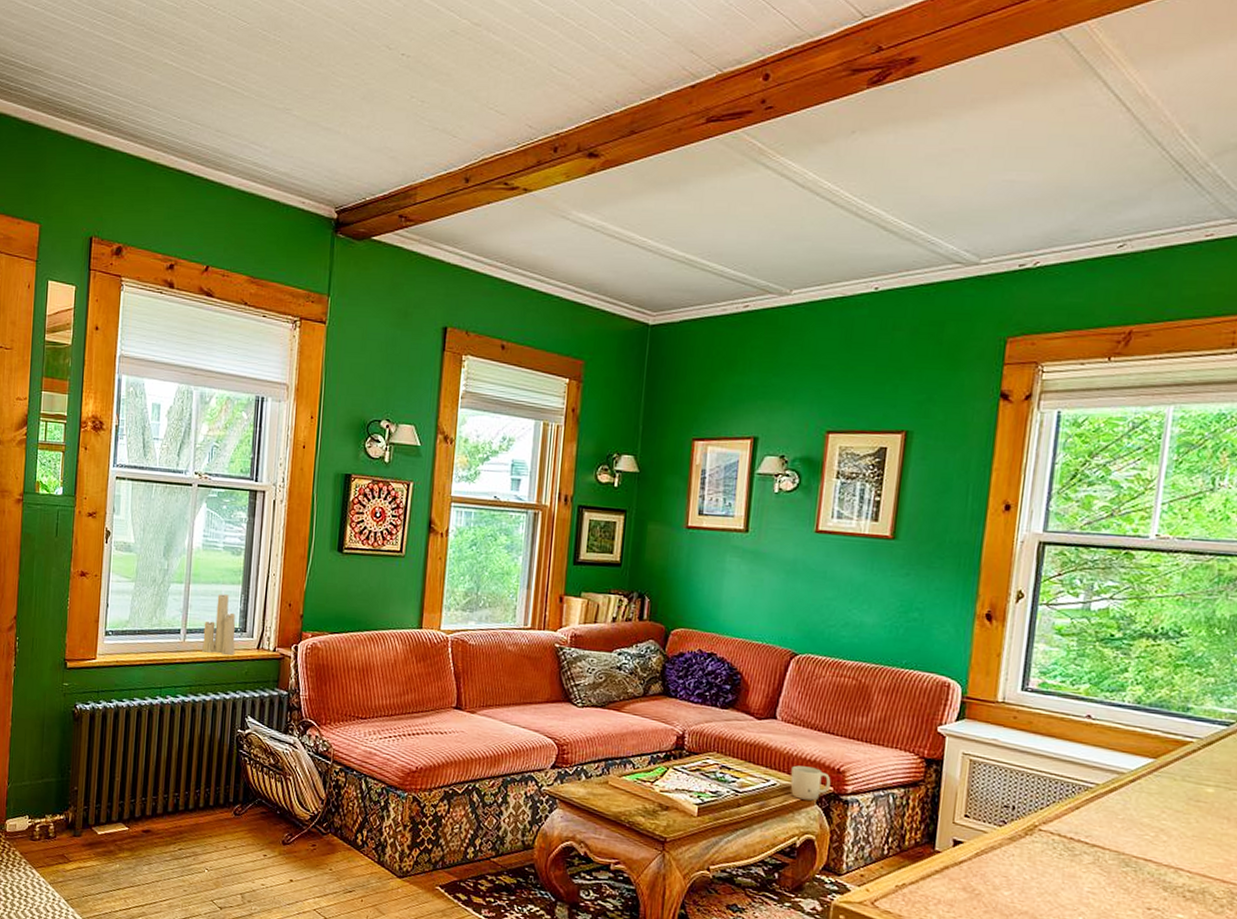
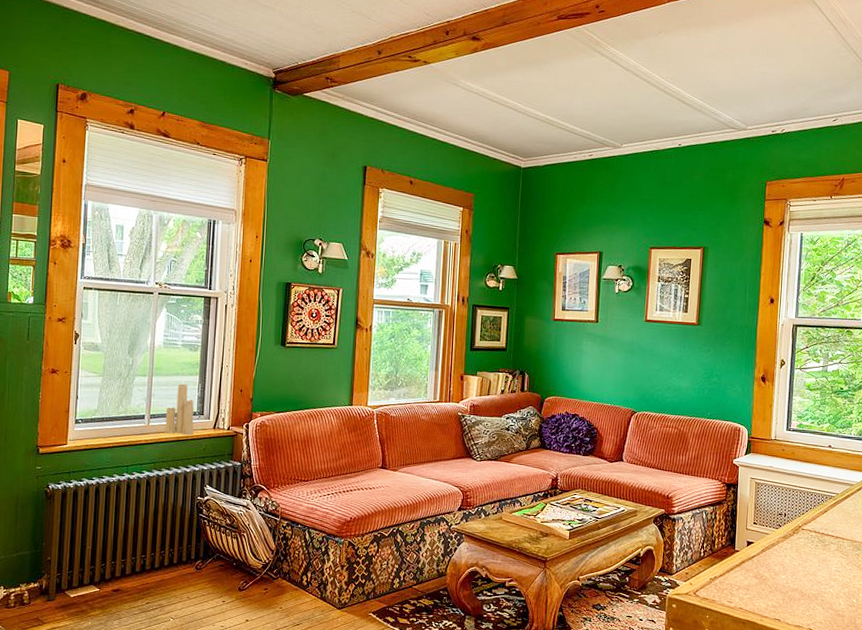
mug: present [790,765,831,801] -> none [634,495,663,521]

